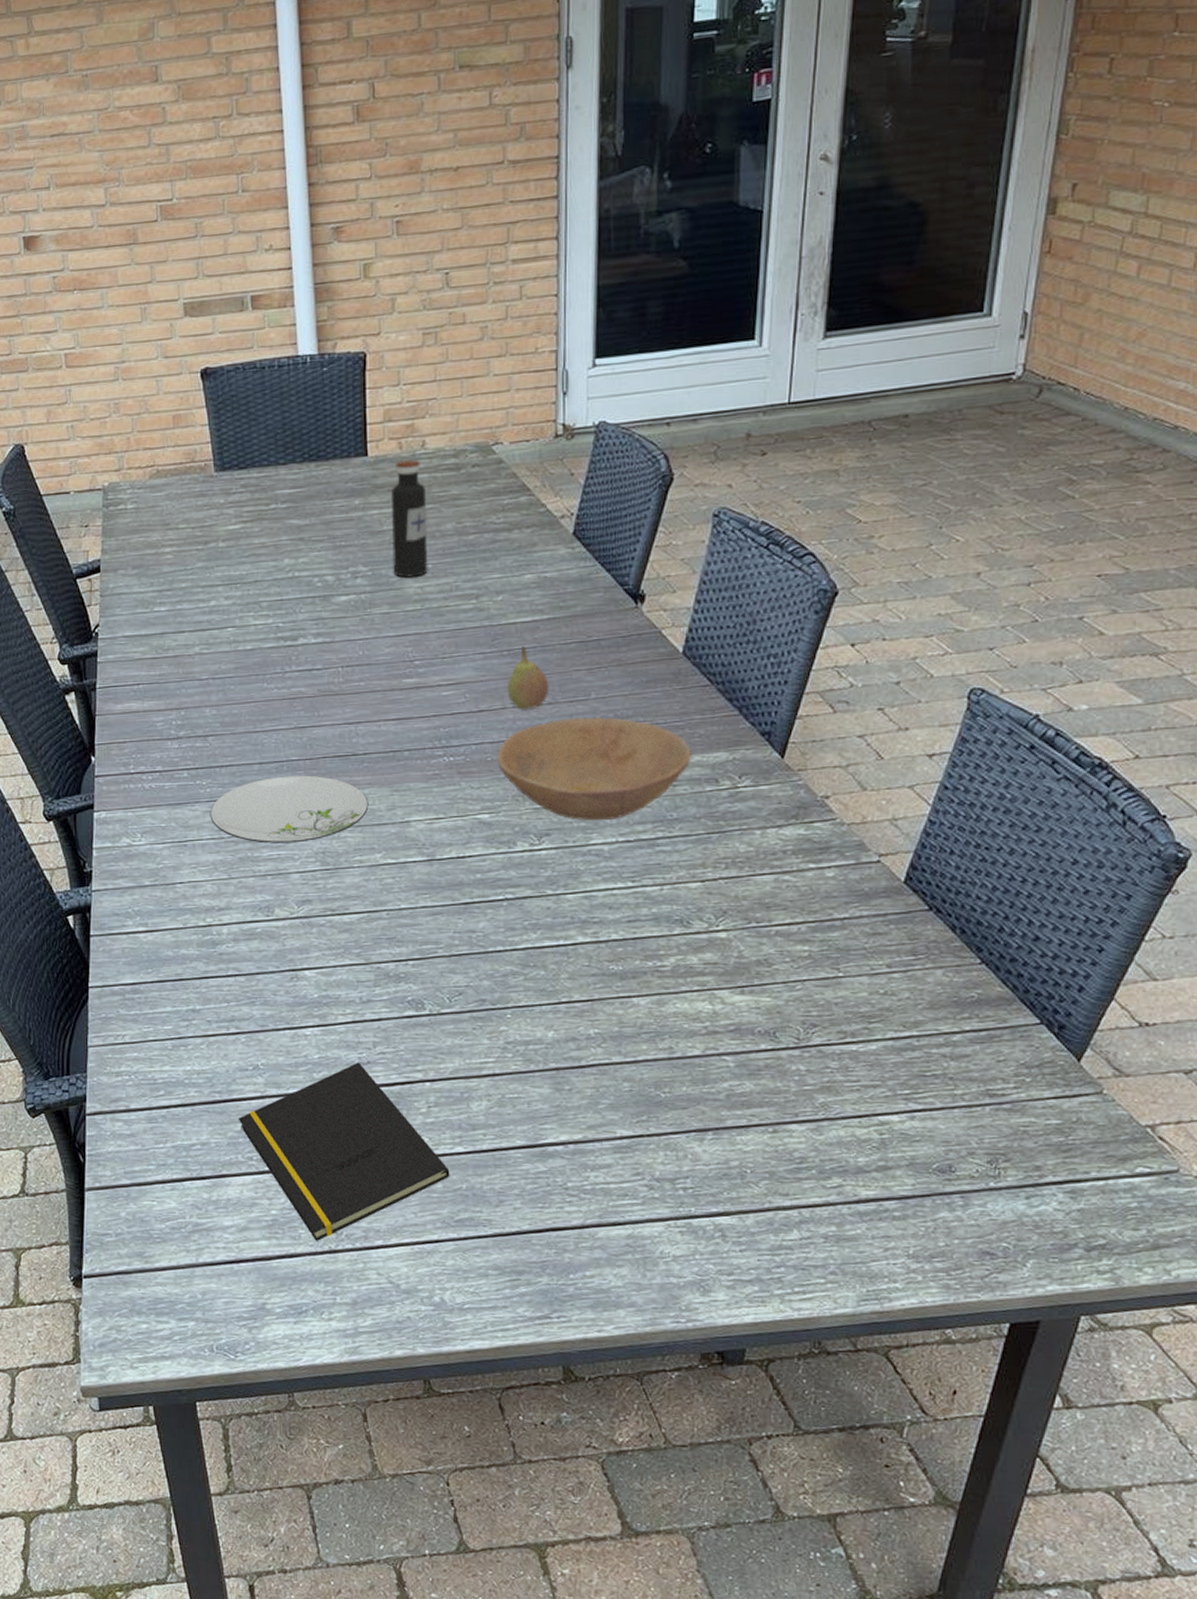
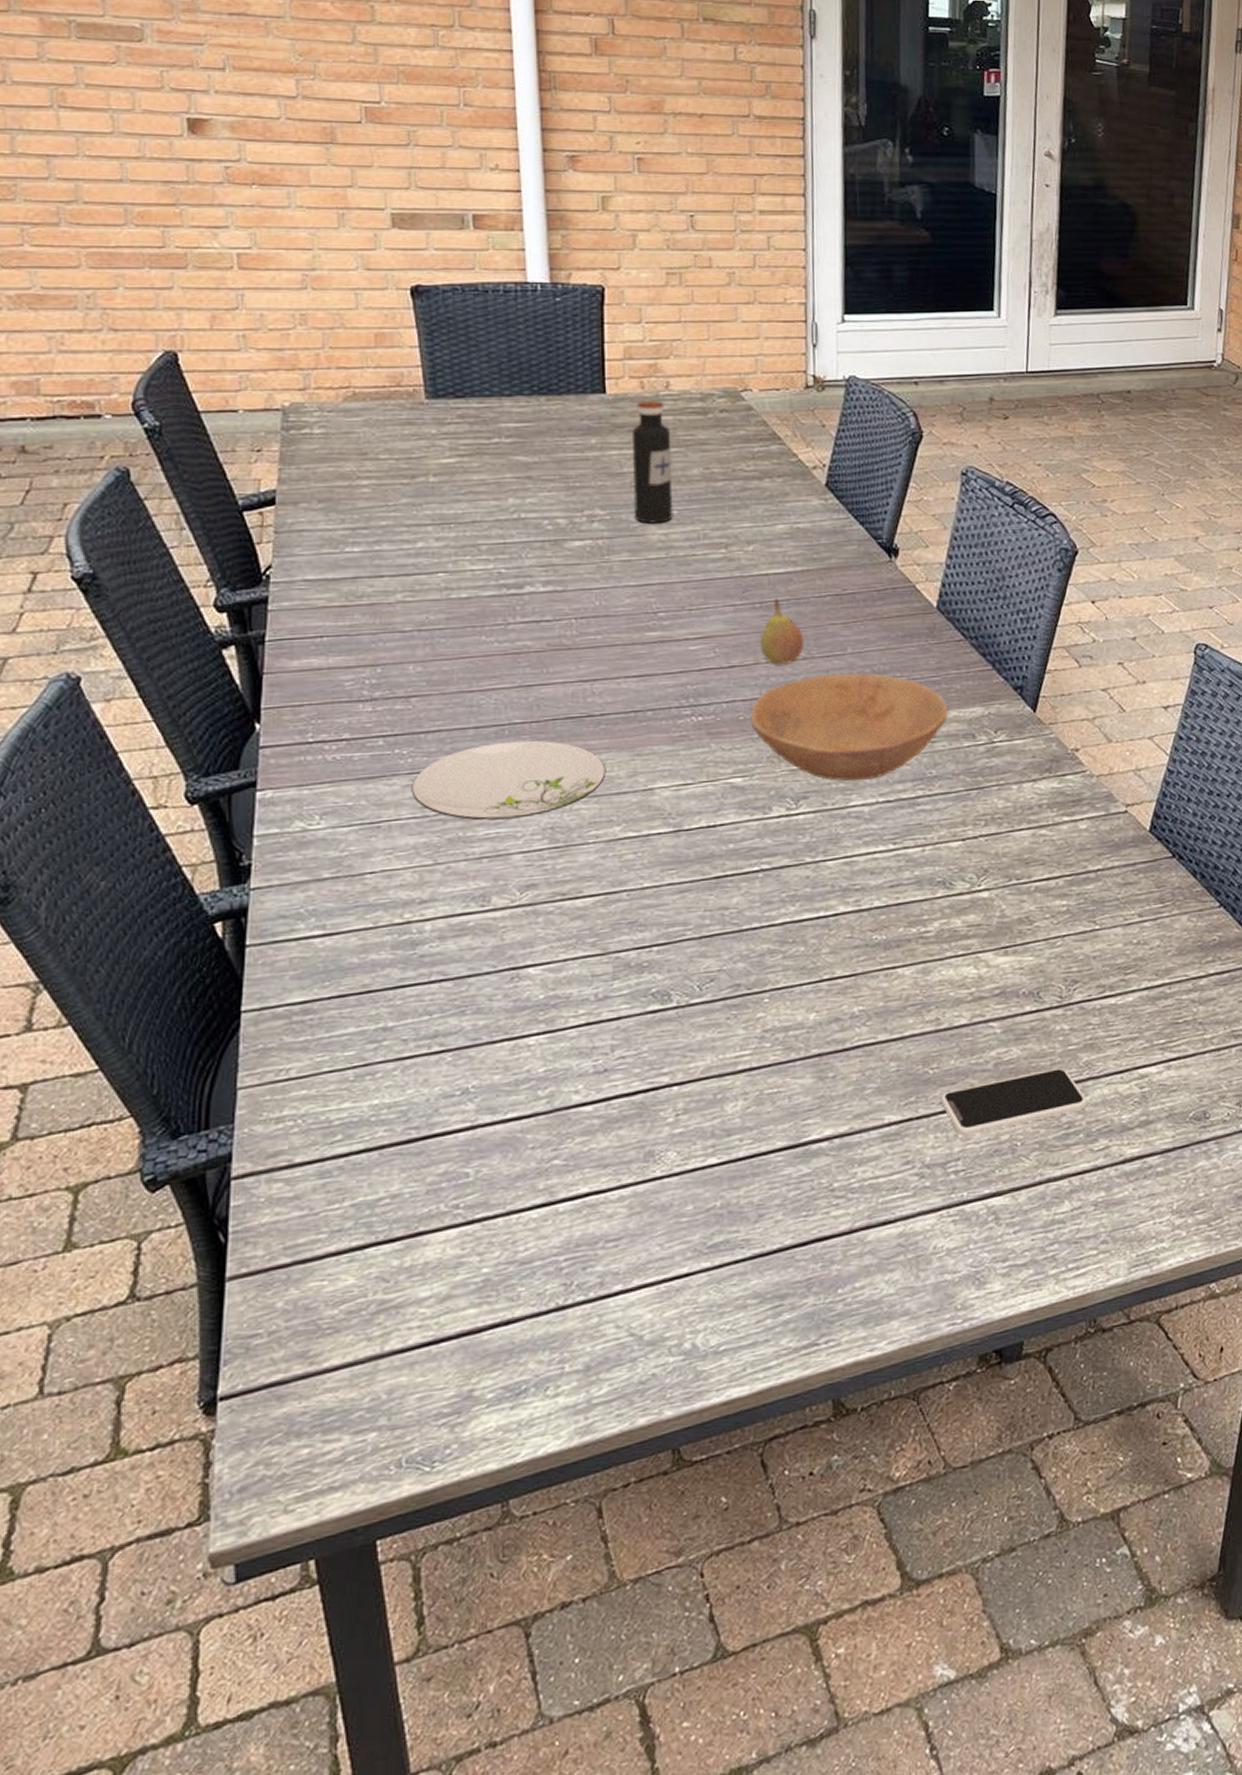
notepad: present [238,1062,450,1241] -> none [440,1071,702,1298]
smartphone: none [671,1106,822,1158] -> present [940,1068,1087,1137]

